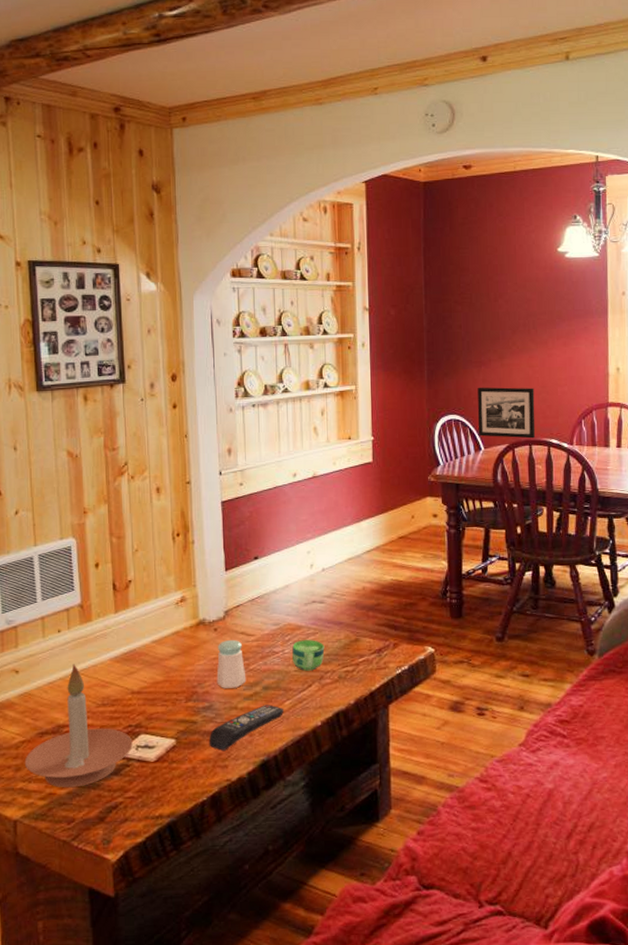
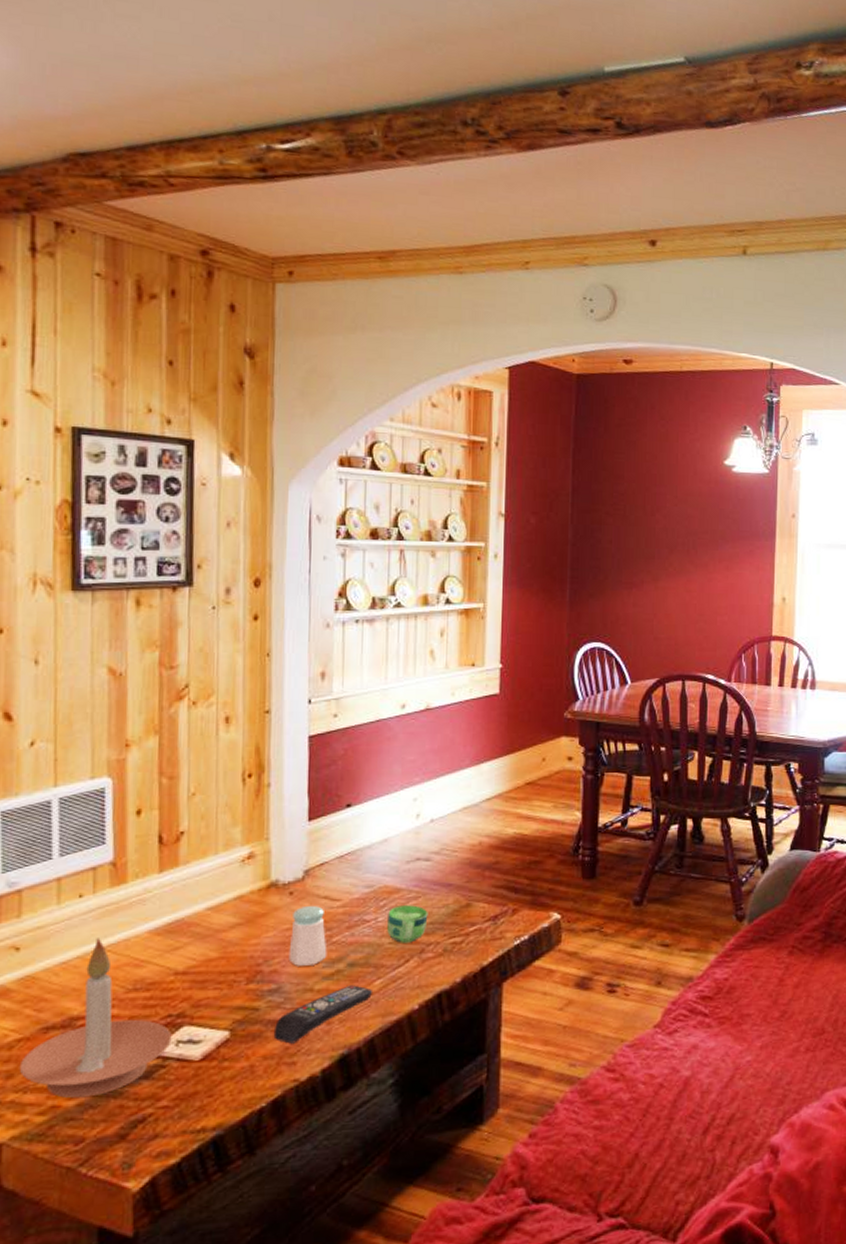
picture frame: present [478,387,536,439] -> none [626,611,691,673]

